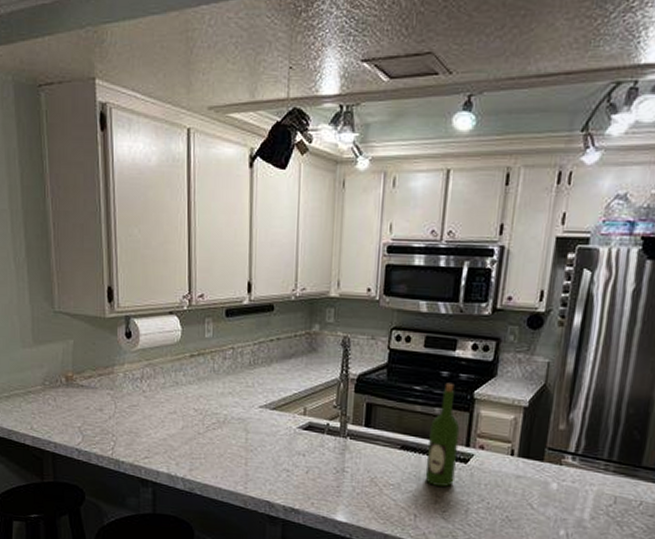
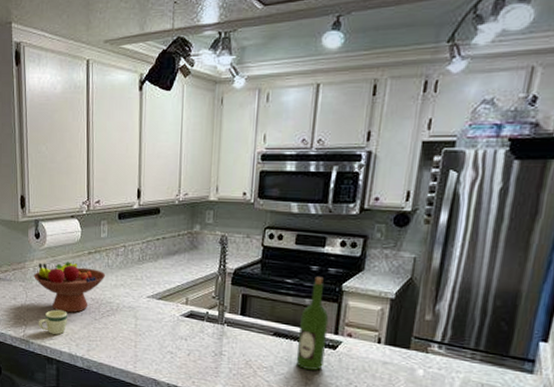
fruit bowl: none [124,366,211,426] -> present [34,262,106,313]
mug: none [129,422,165,452] -> present [38,309,67,335]

